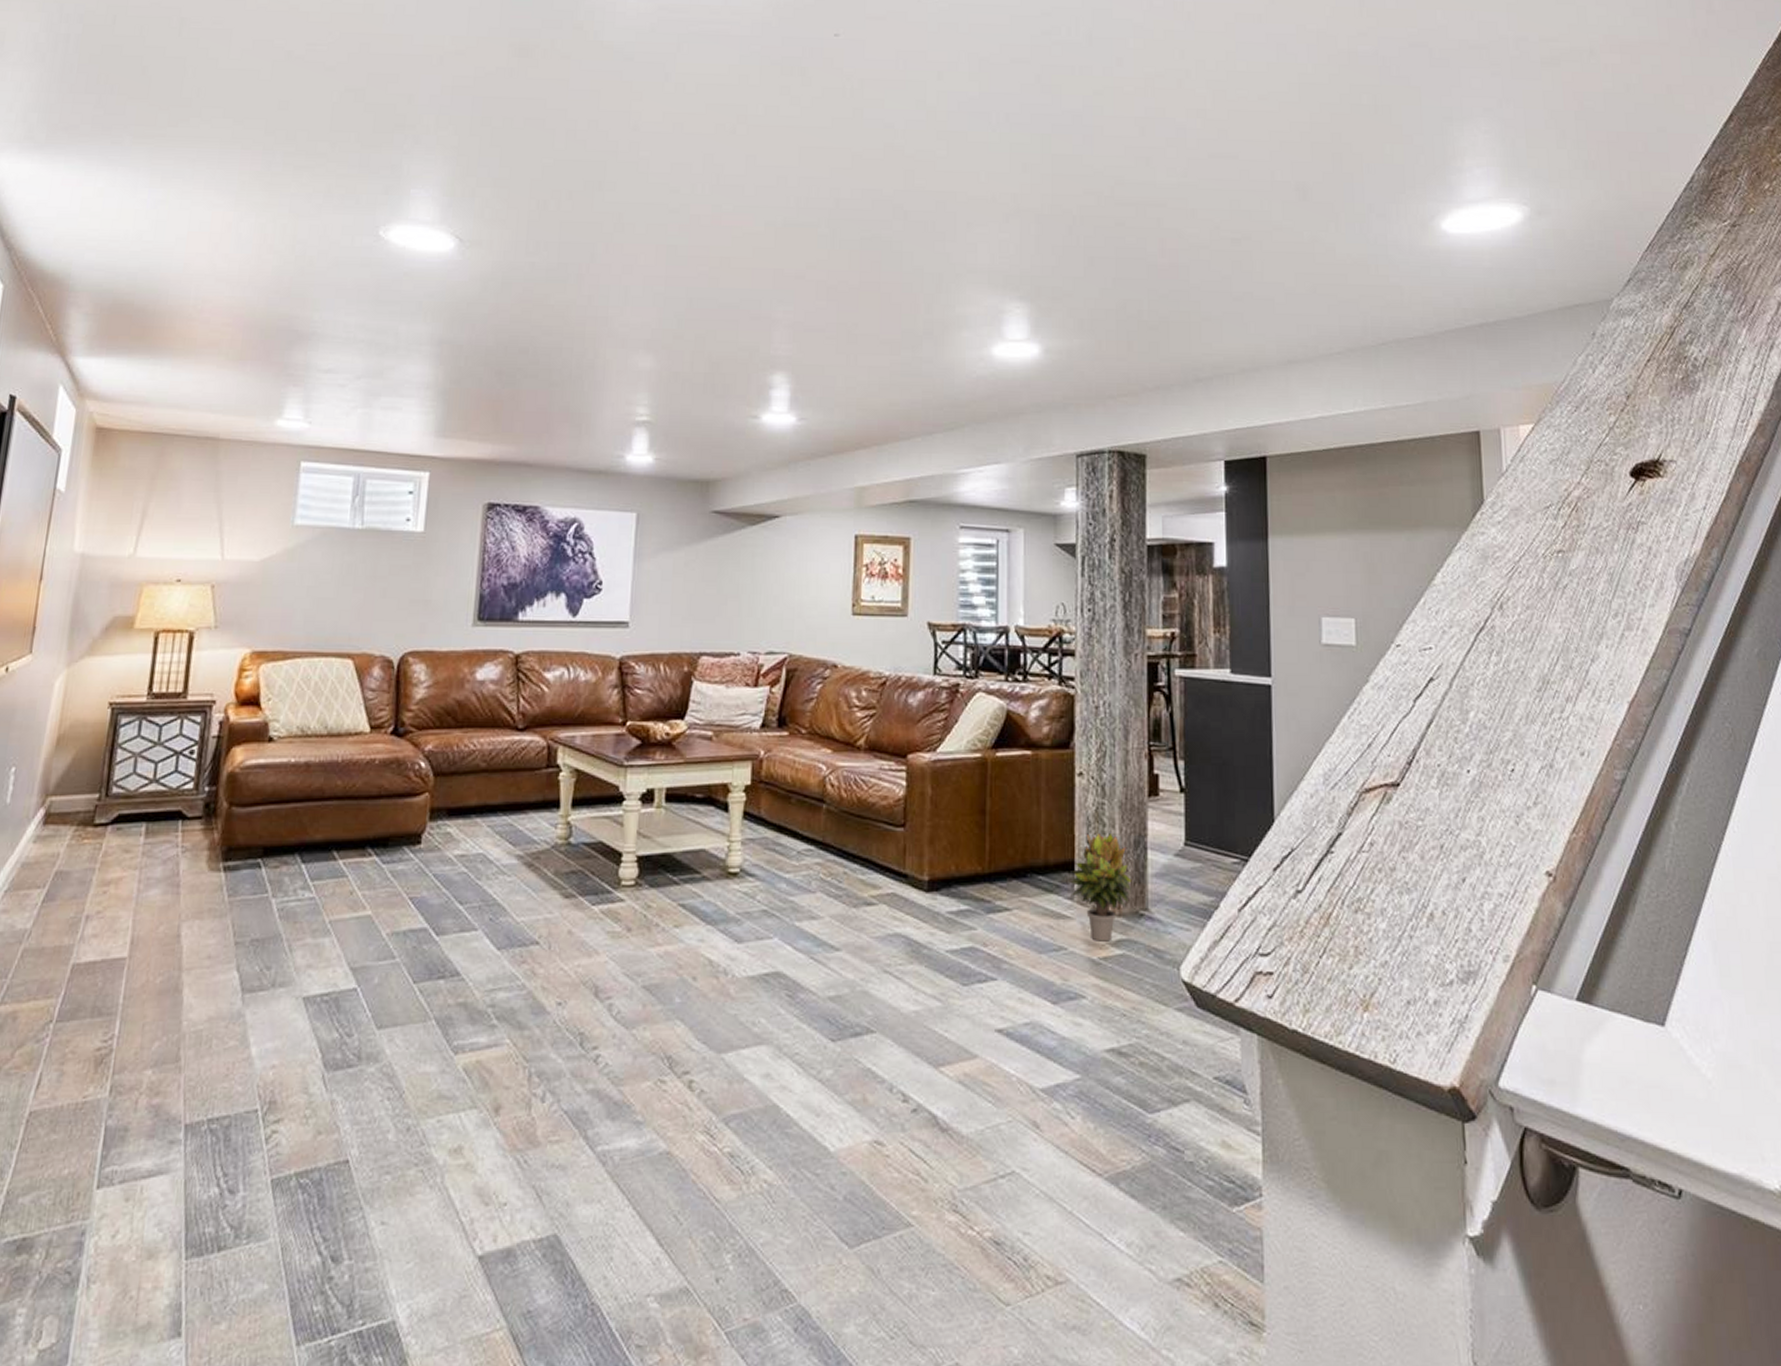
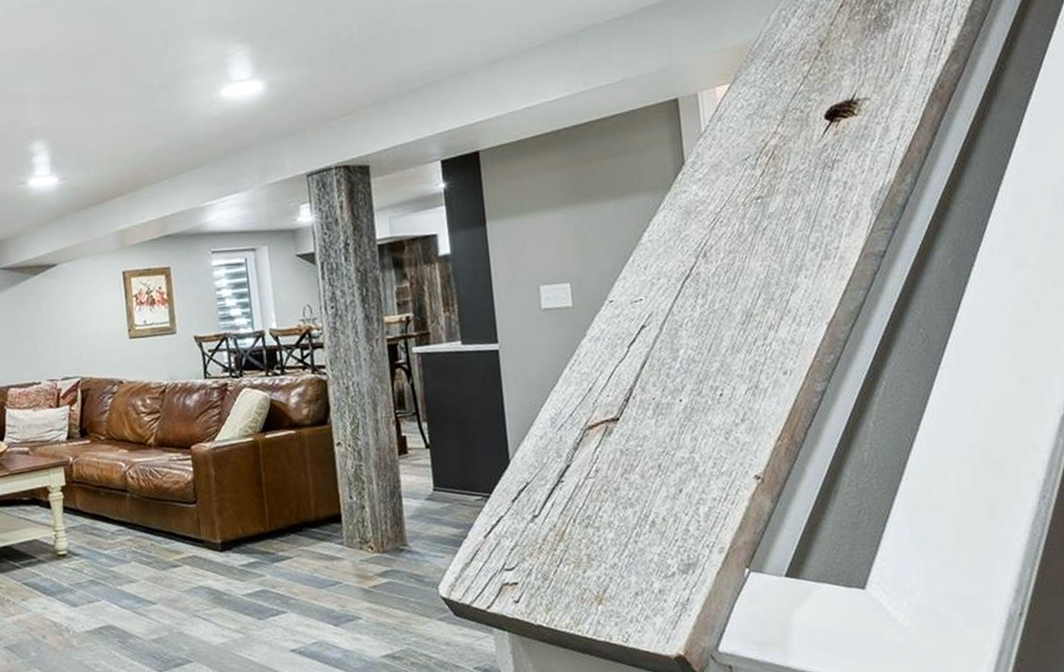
potted plant: present [1070,833,1132,942] -> none [339,489,392,574]

